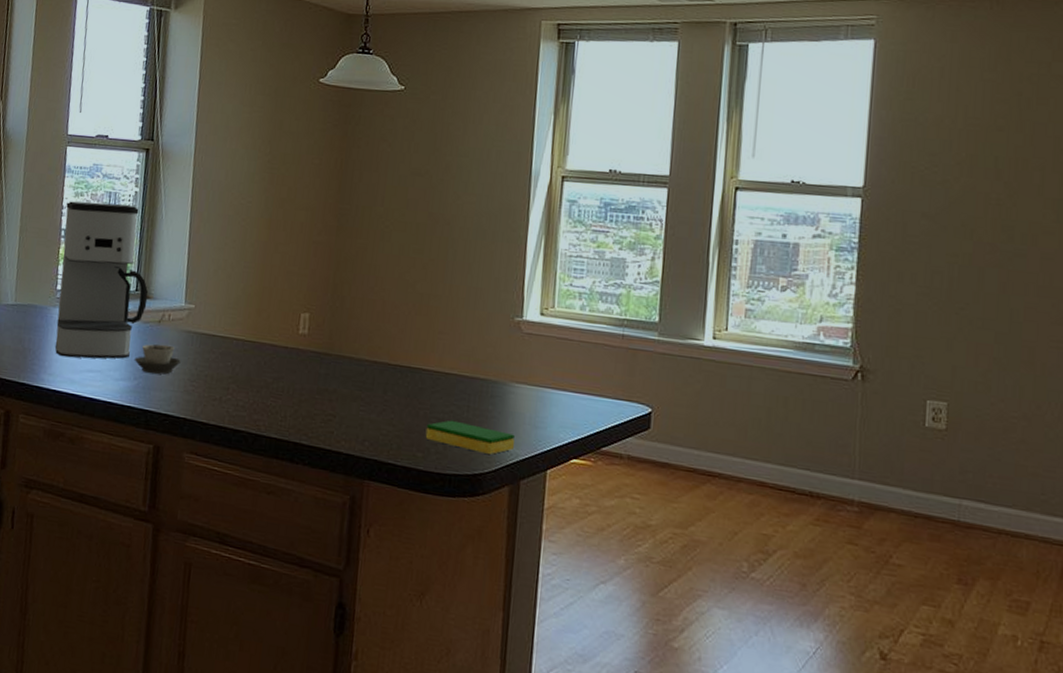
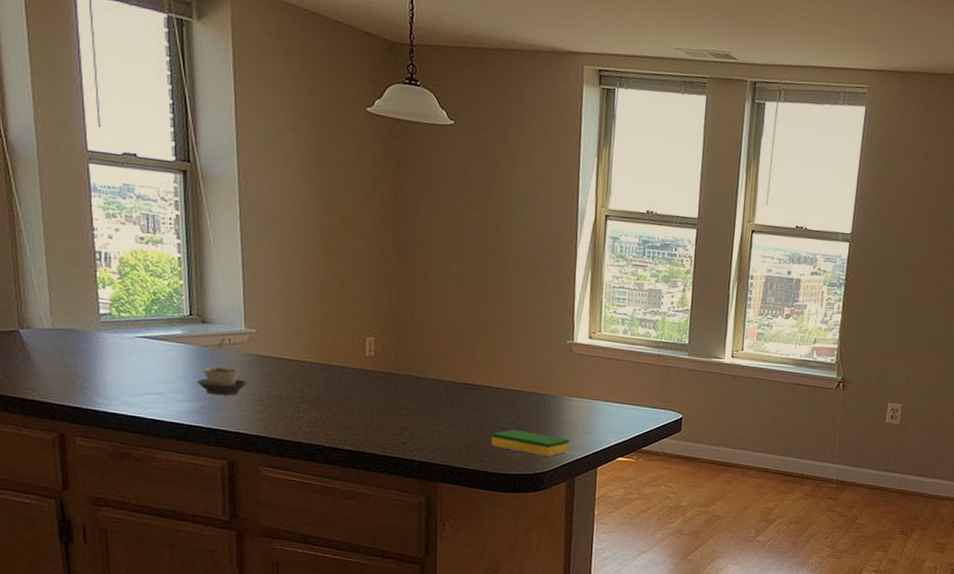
coffee maker: present [55,201,148,359] -> none [97,222,204,382]

